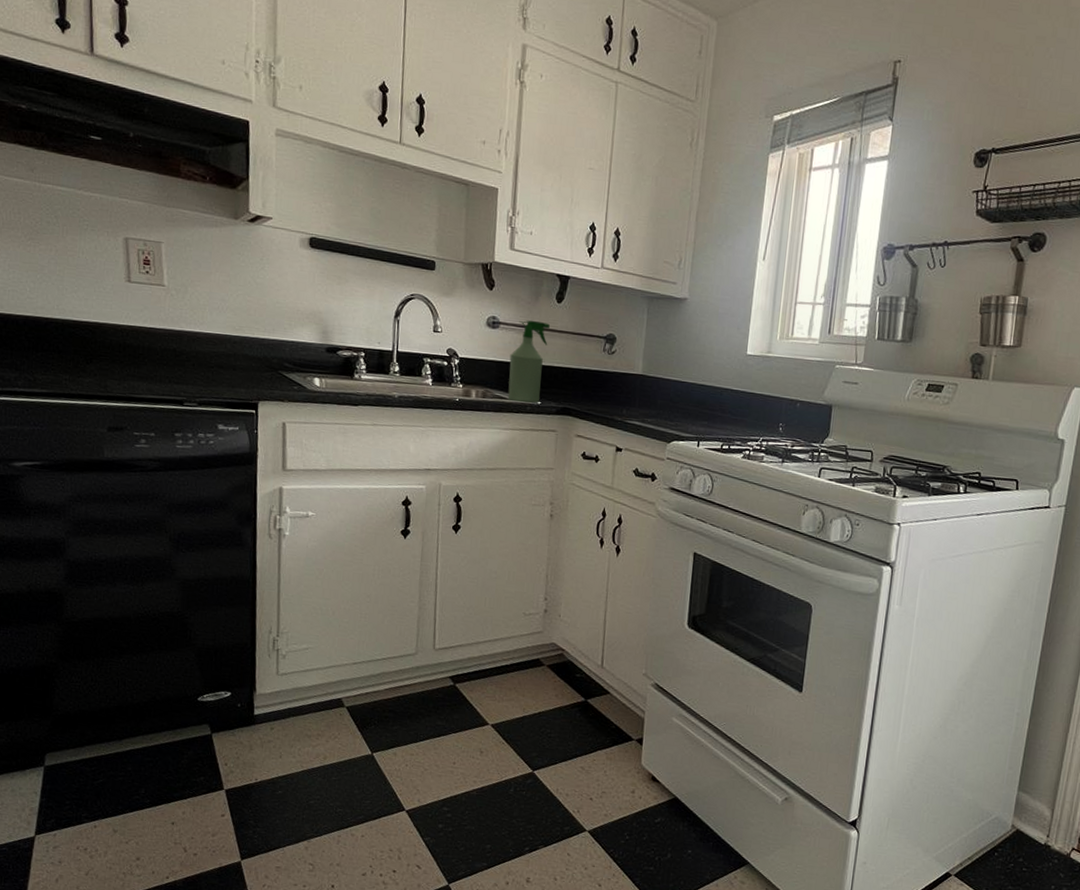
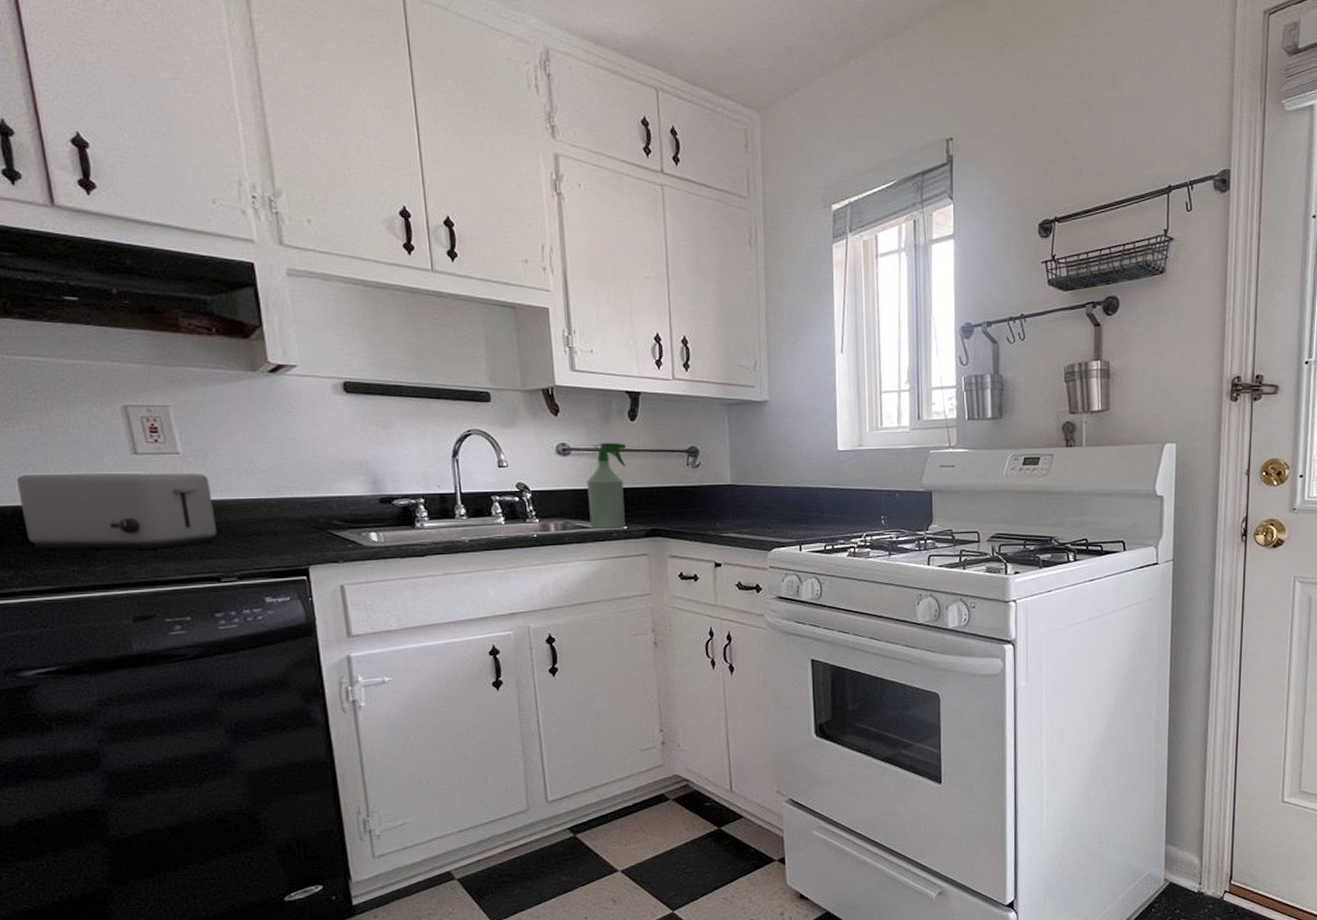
toaster: none [30,288,187,370] -> present [16,472,218,551]

